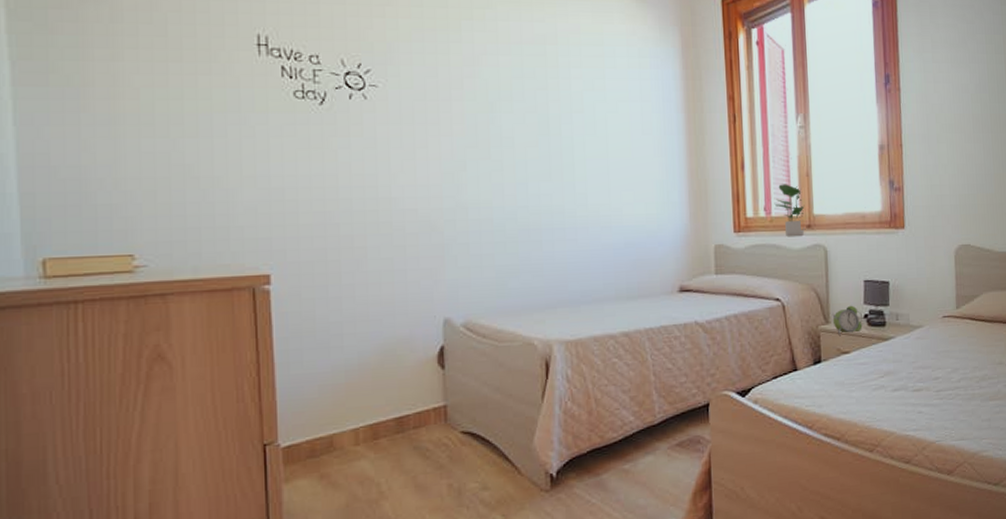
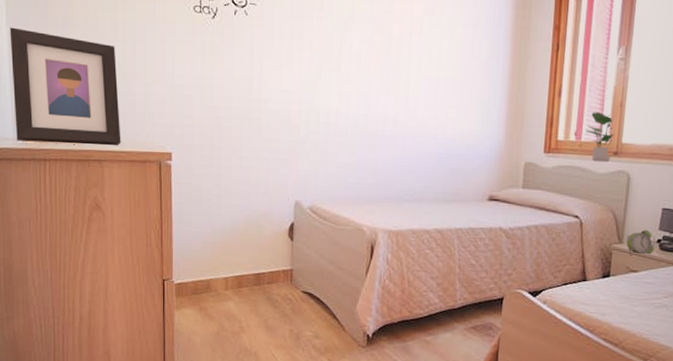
picture frame: none [19,128,195,280] -> present [10,27,121,146]

